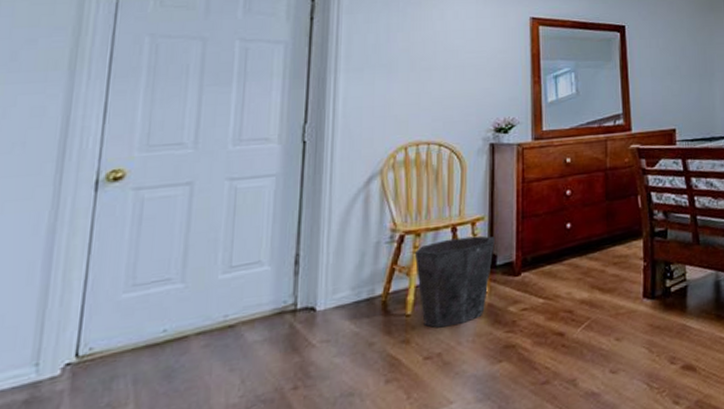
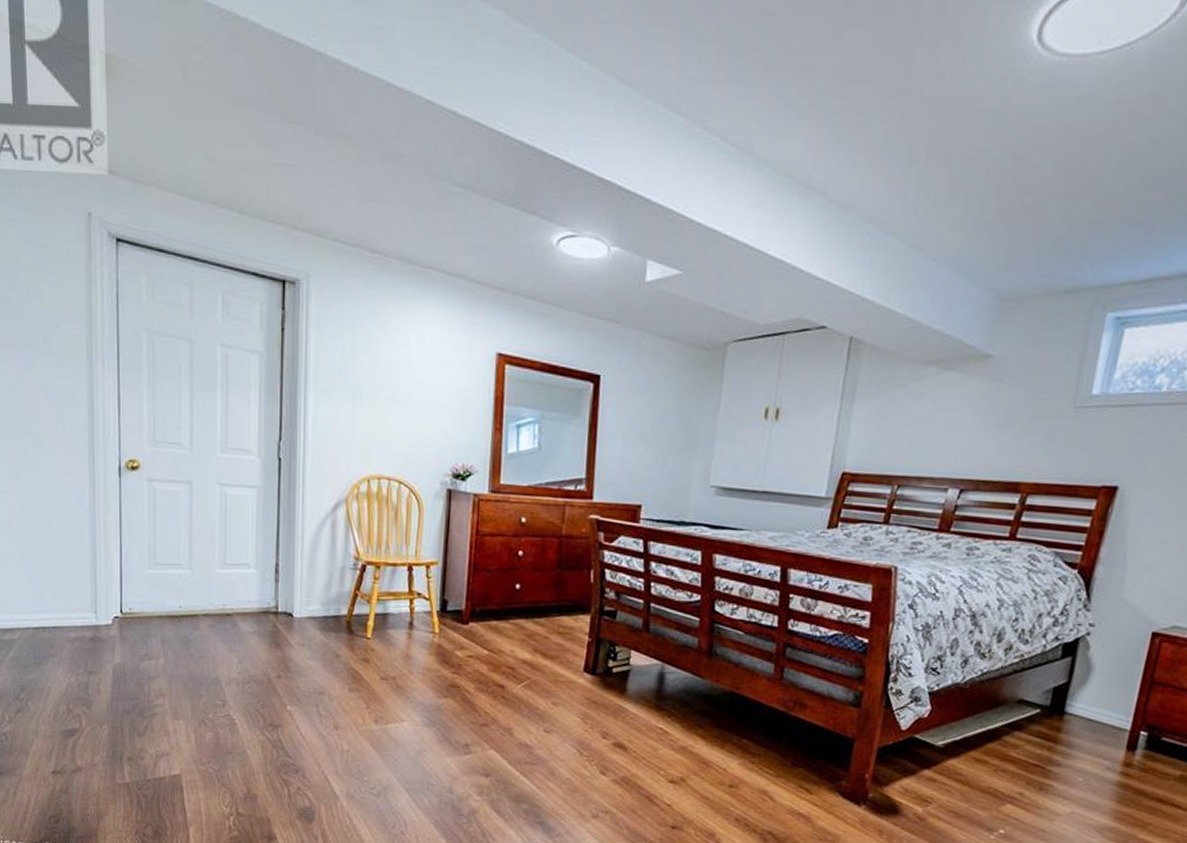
waste bin: present [414,235,495,328] -> none [374,576,447,657]

